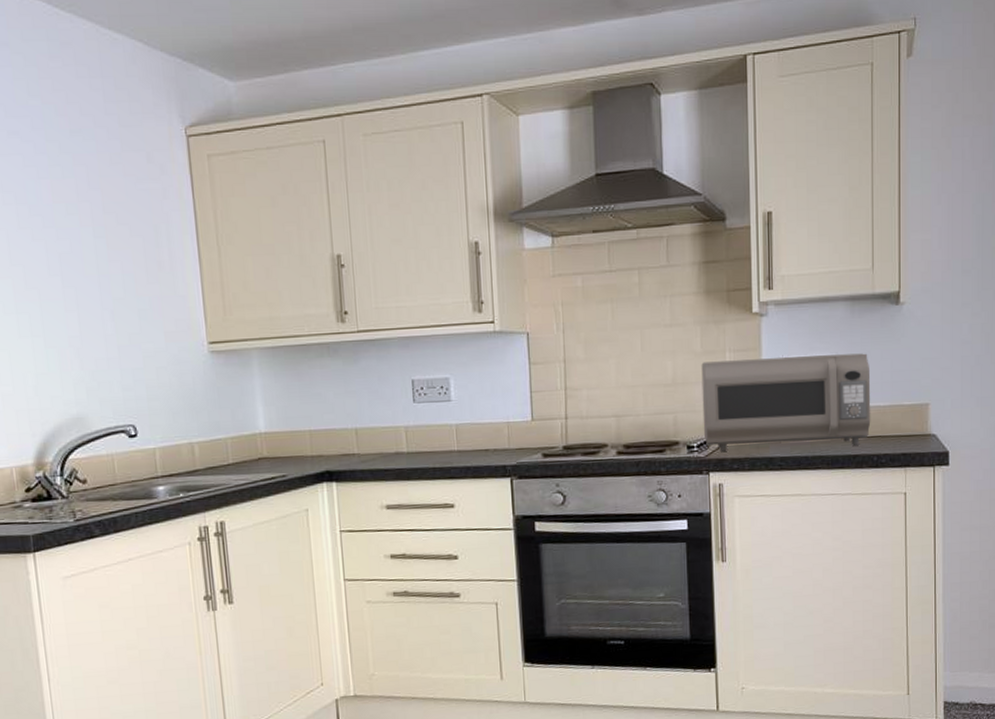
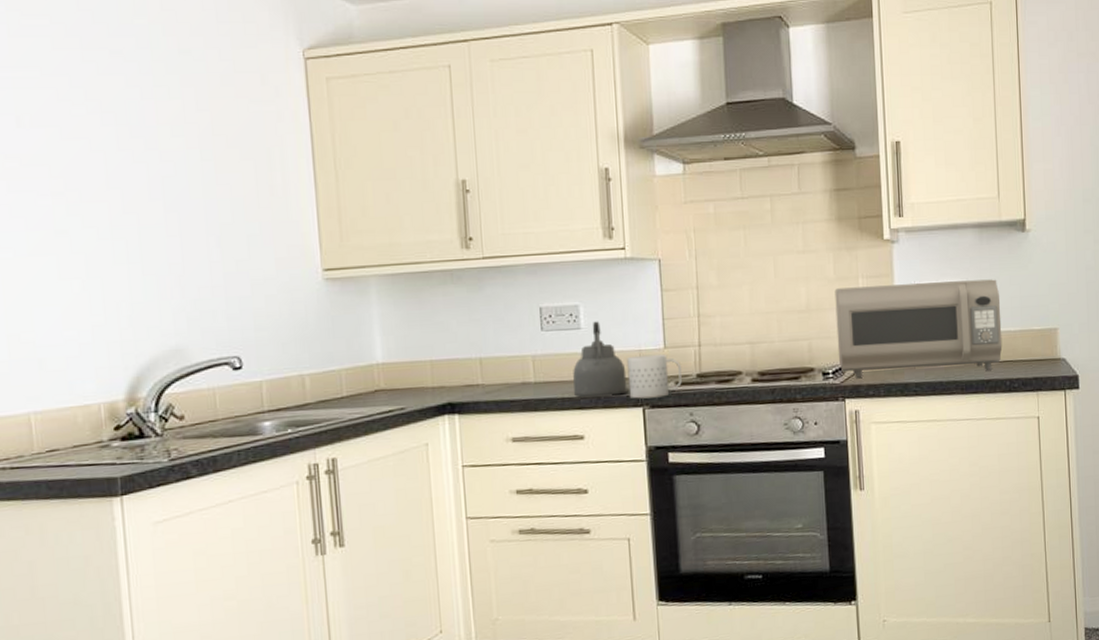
kettle: none [444,393,496,469] -> present [573,321,627,398]
mug: none [495,426,549,470] -> present [627,353,682,399]

